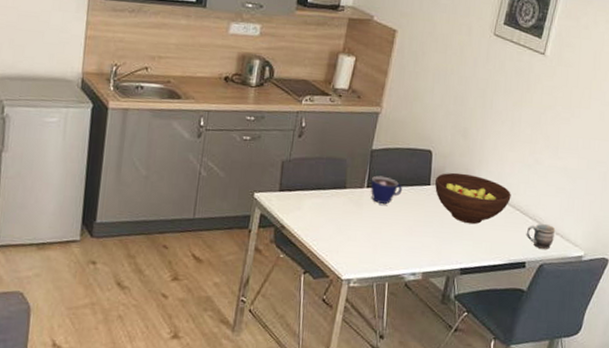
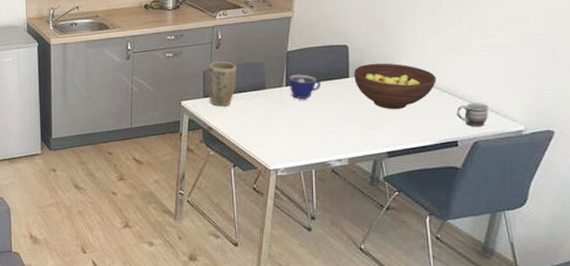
plant pot: none [284,152,318,204] -> present [207,62,236,107]

